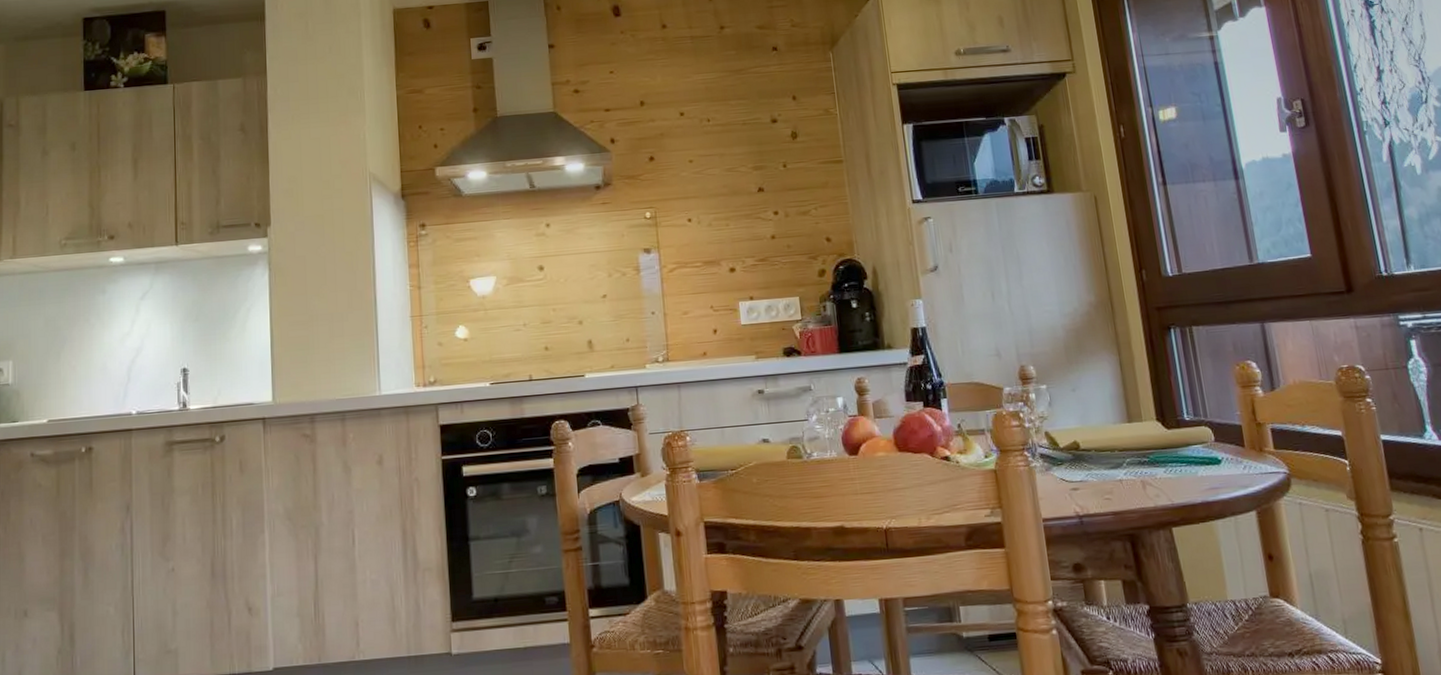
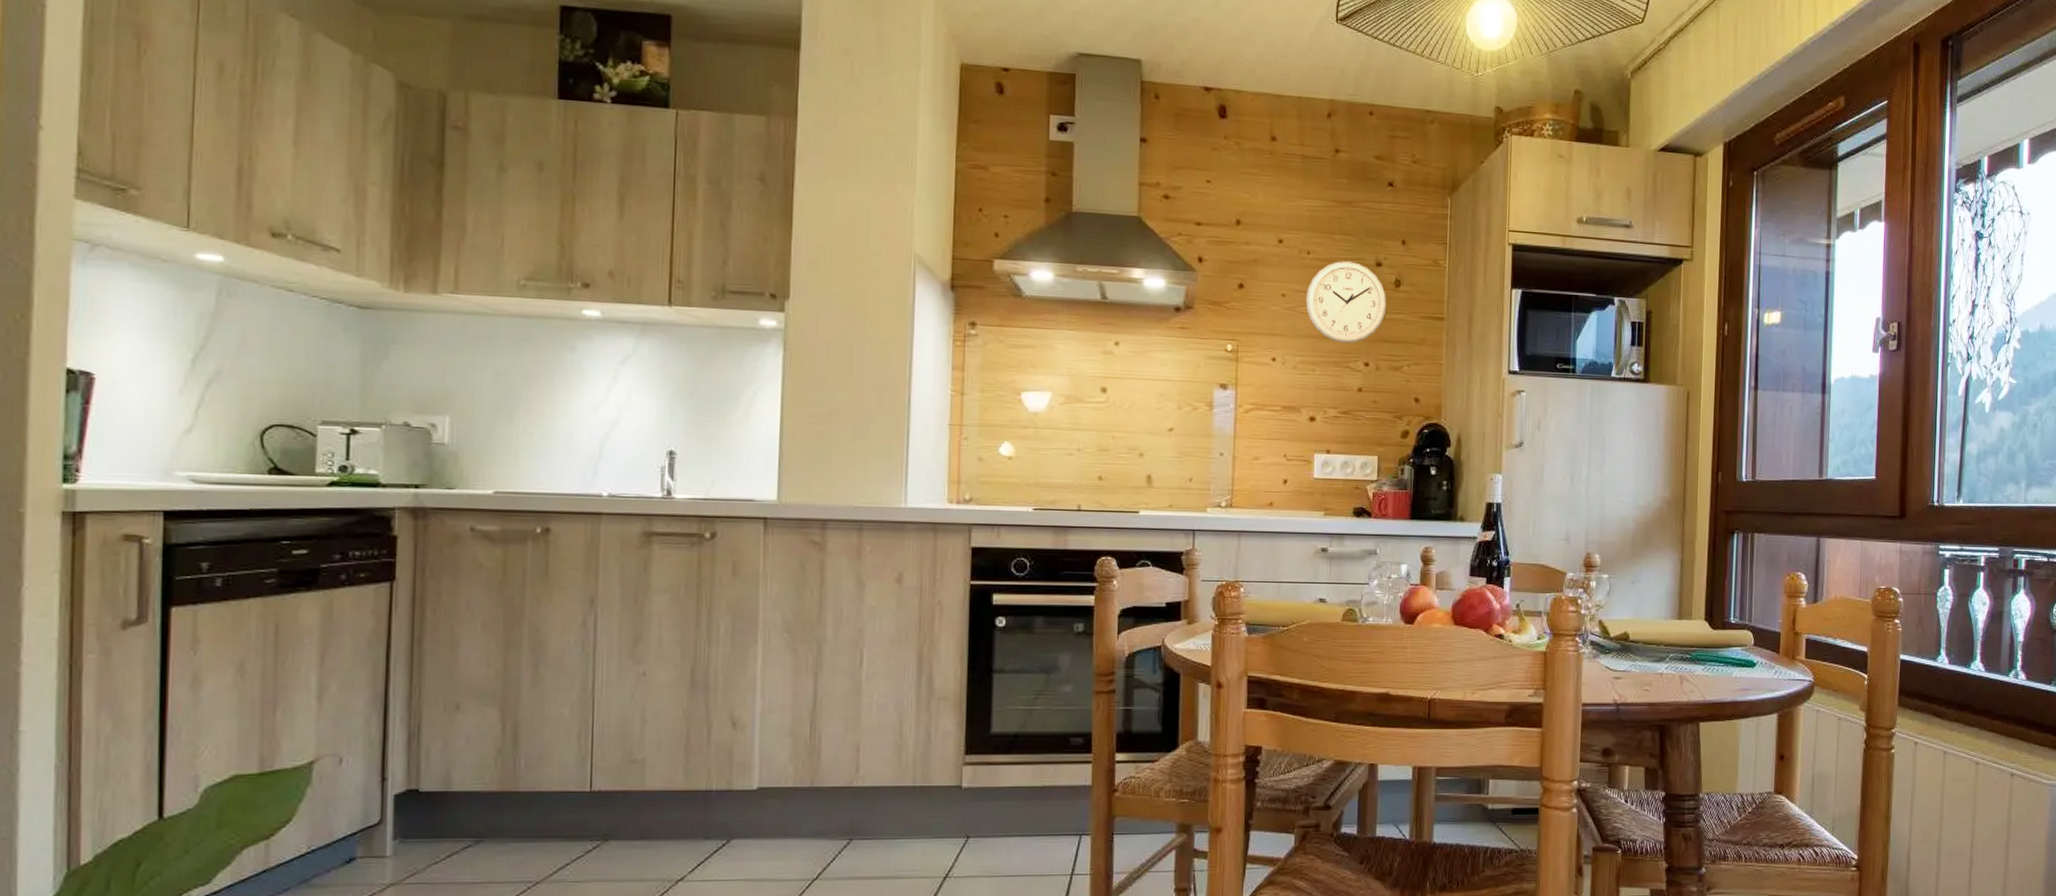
wall clock: none [711,122,788,197] -> present [1305,261,1387,343]

